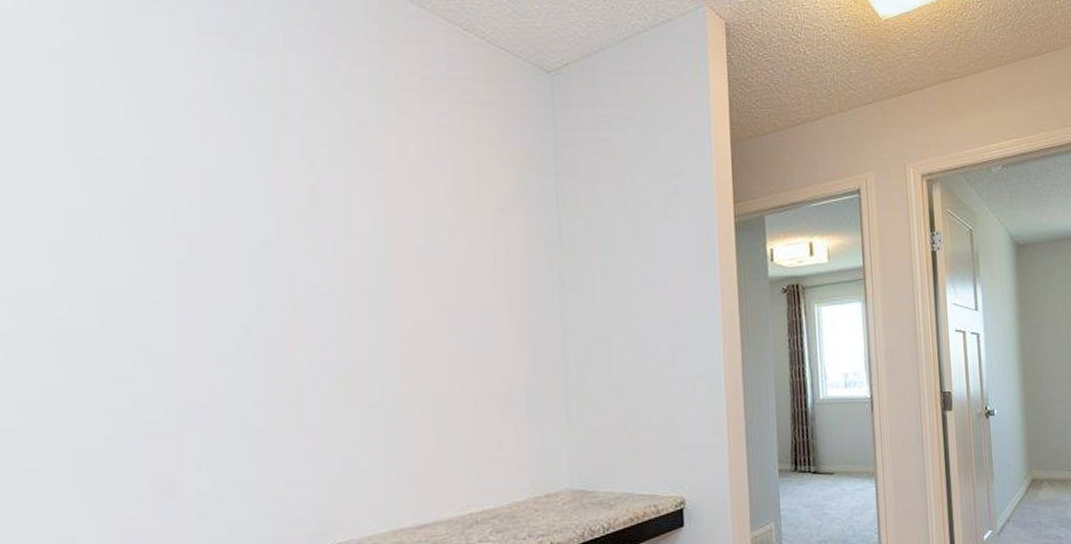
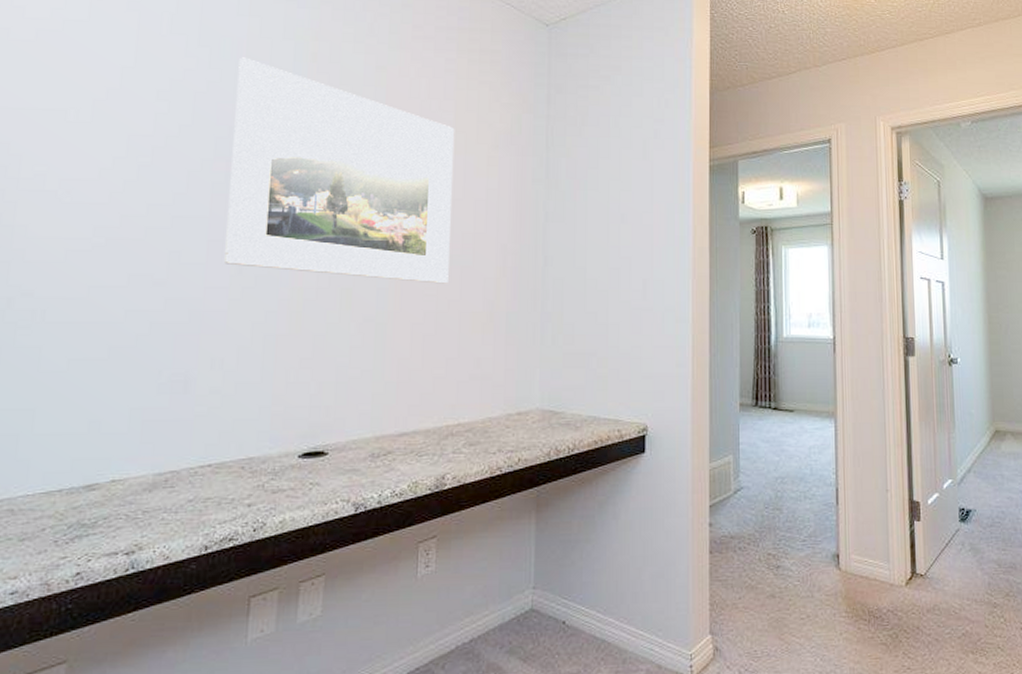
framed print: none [192,116,459,363] -> present [224,57,455,284]

